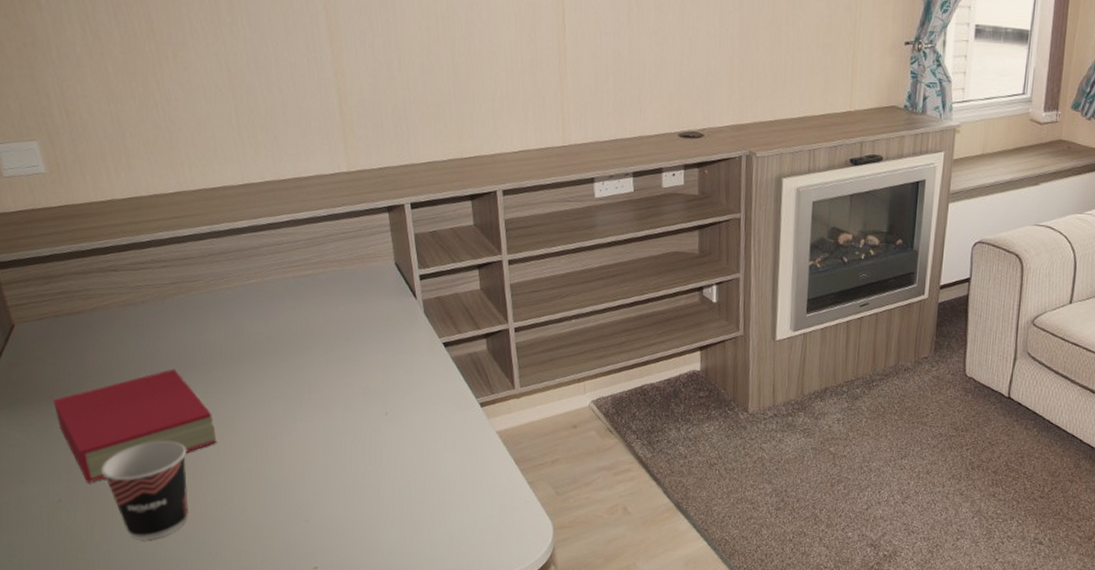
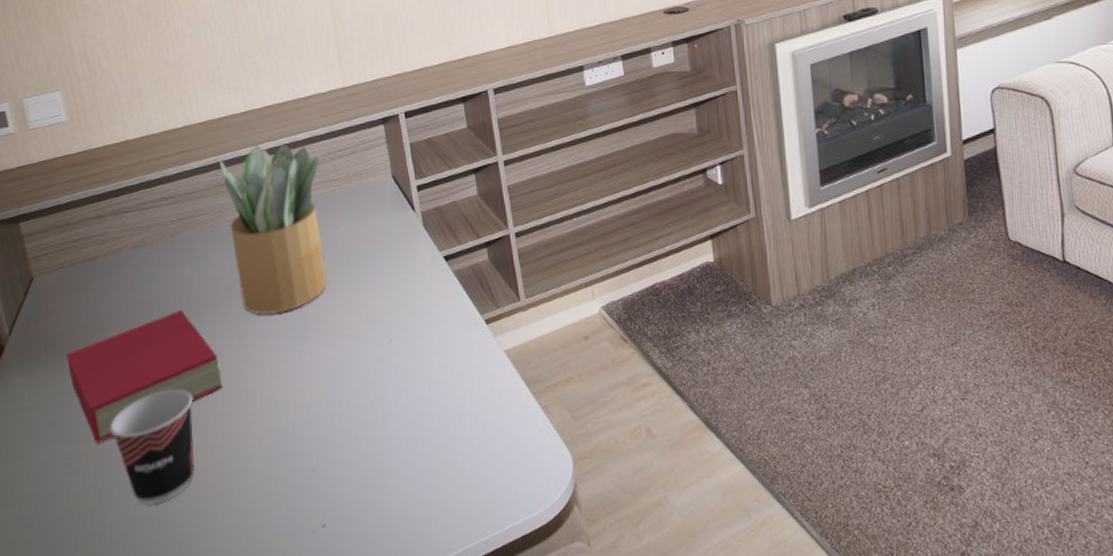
potted plant: none [215,220,325,381] -> present [220,143,327,315]

